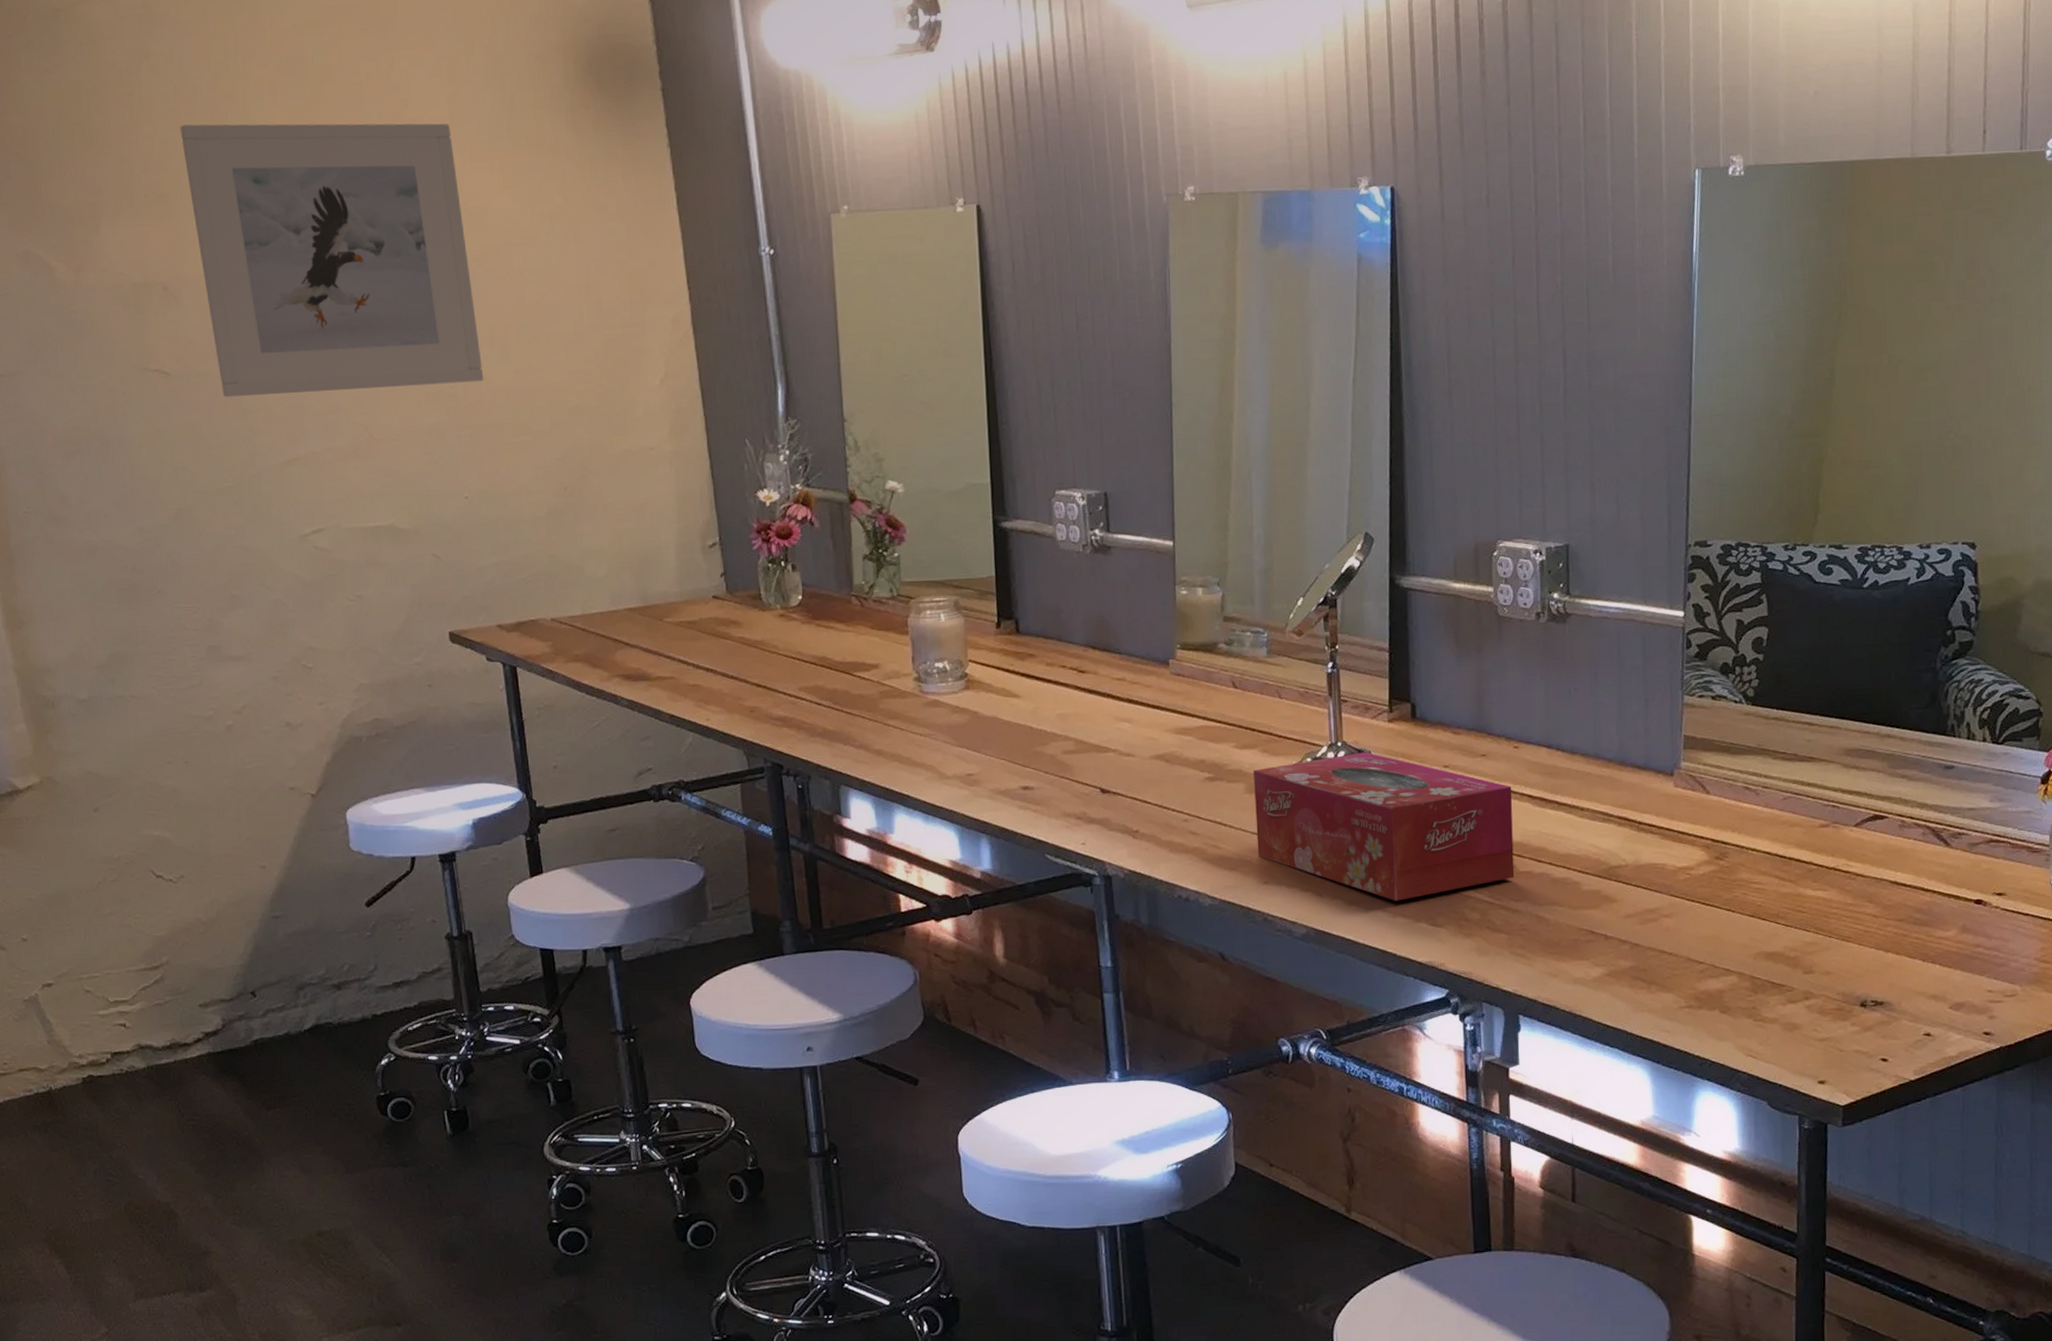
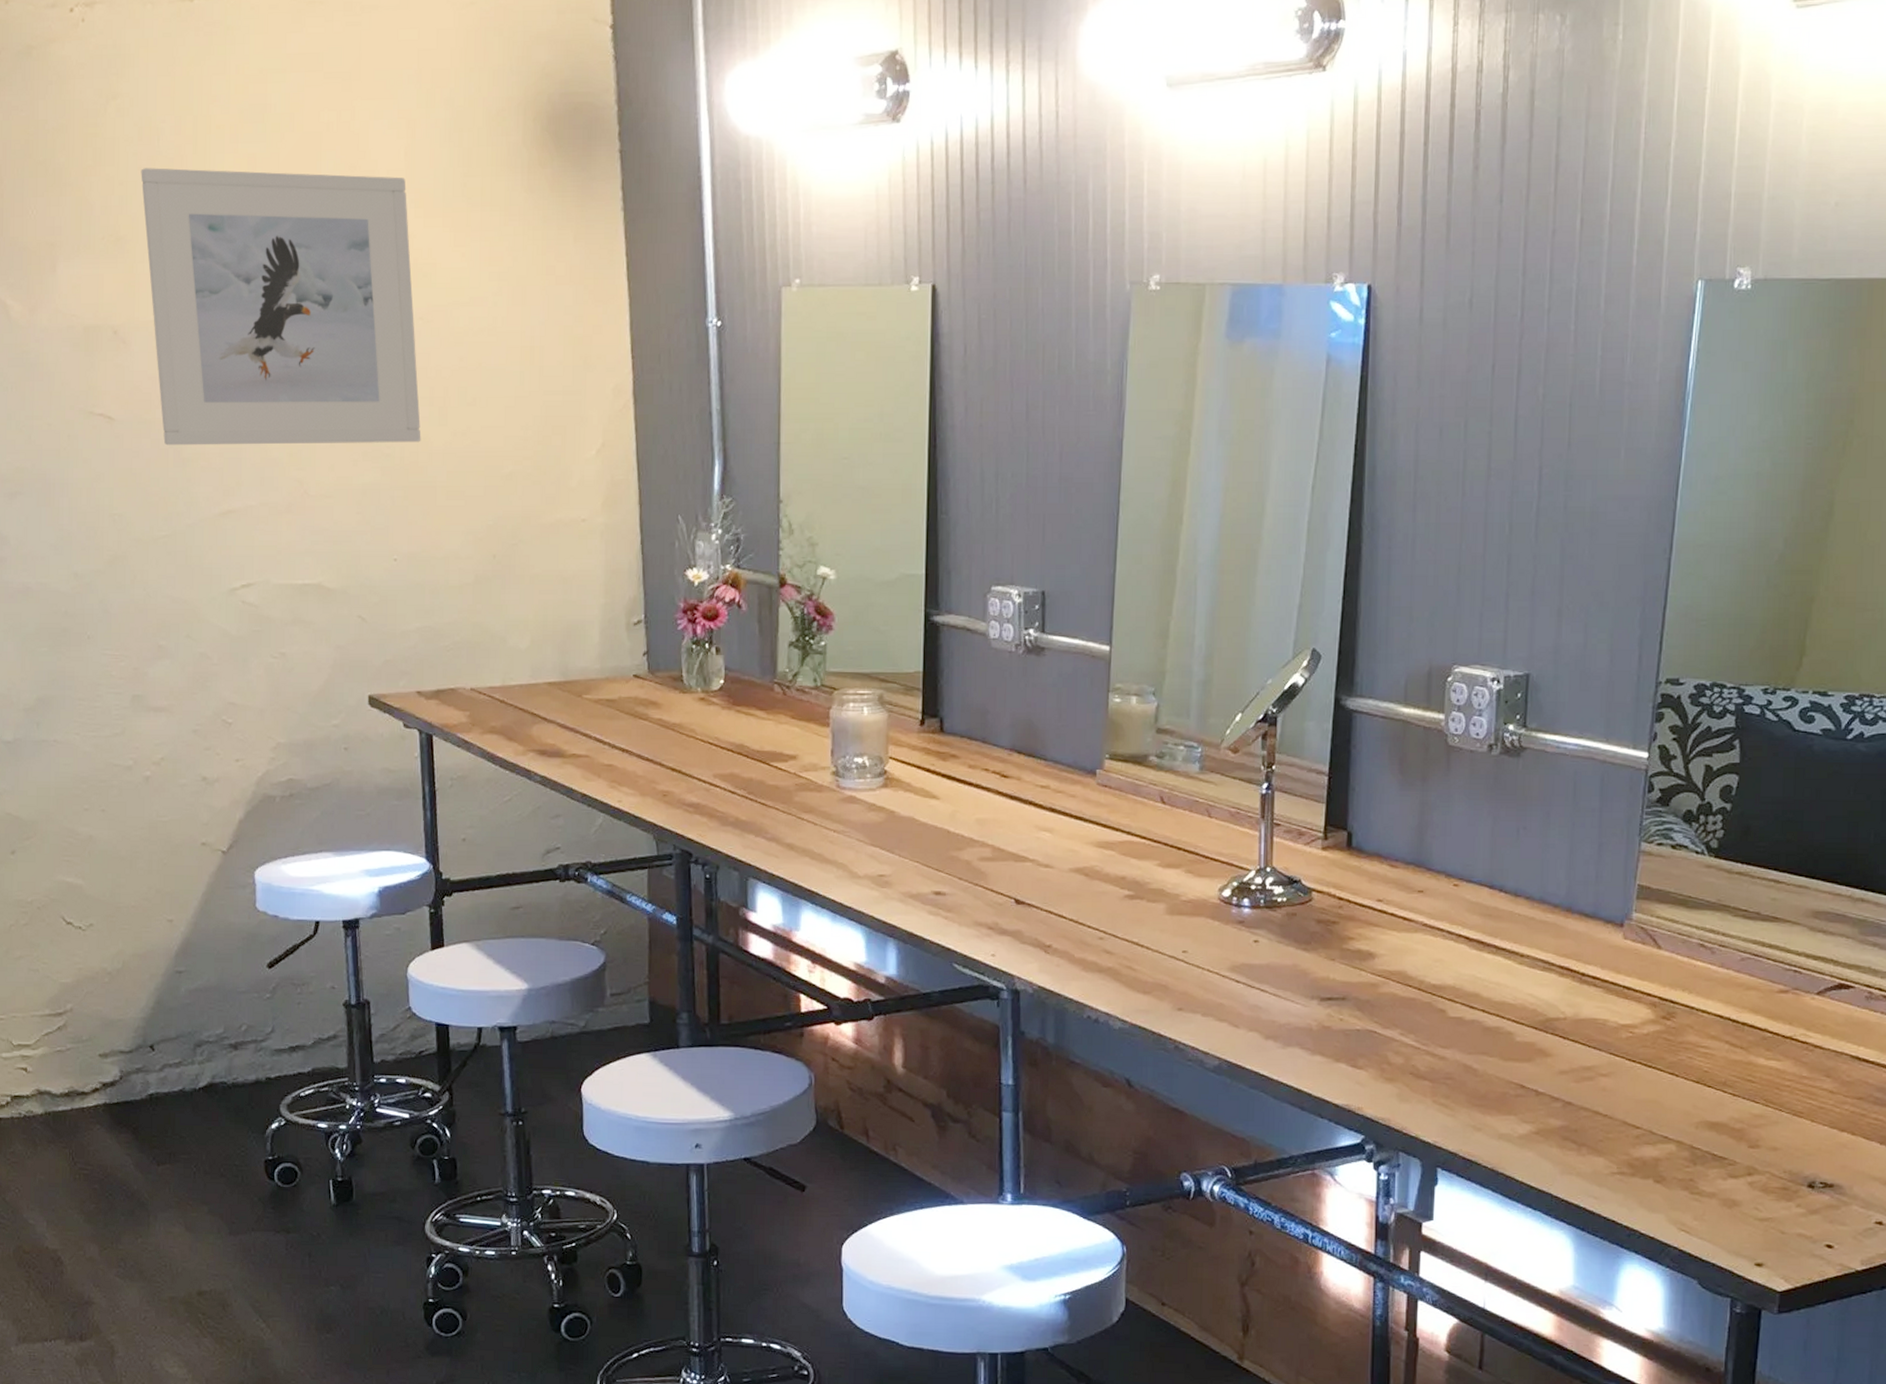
tissue box: present [1254,752,1515,901] -> none [1173,879,1448,1039]

